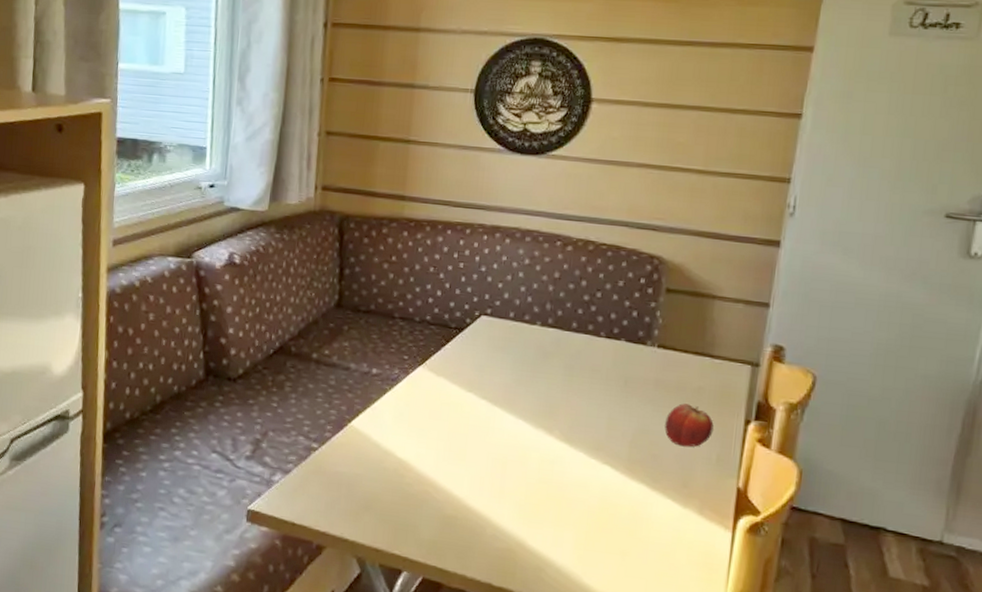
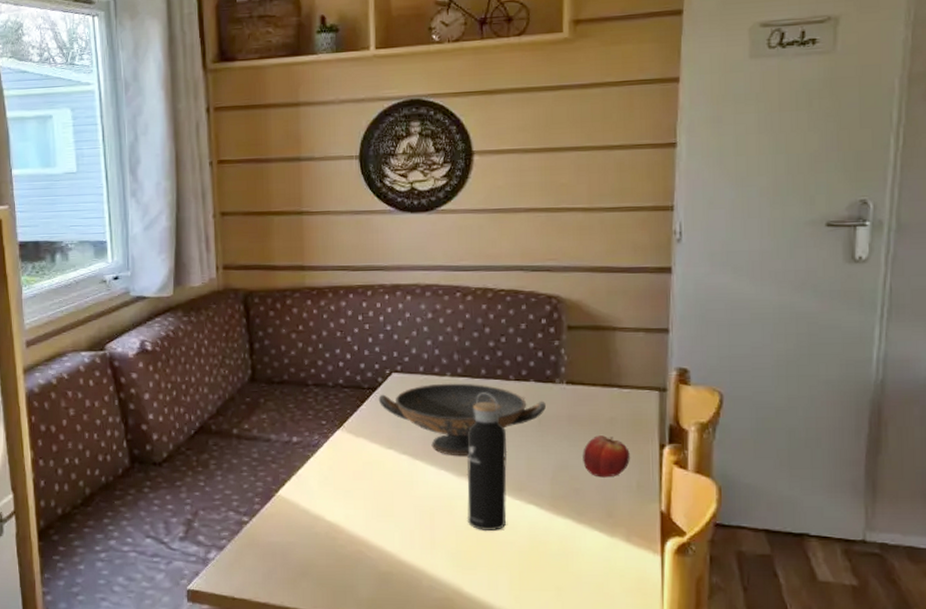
decorative bowl: none [464,331,634,409] -> present [378,383,546,457]
water bottle: none [540,346,591,487] -> present [467,392,507,532]

